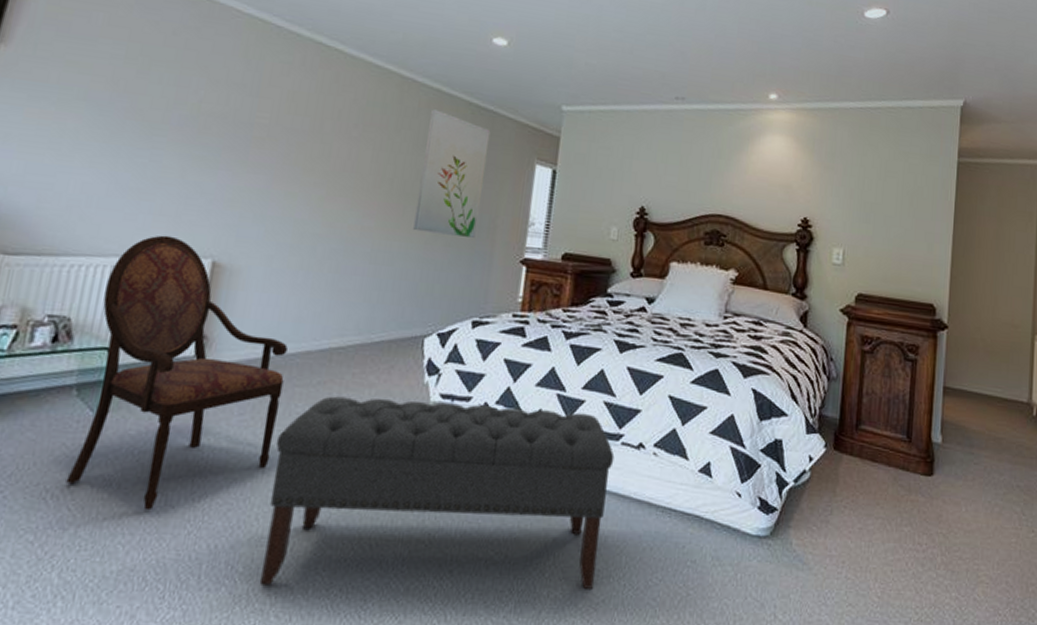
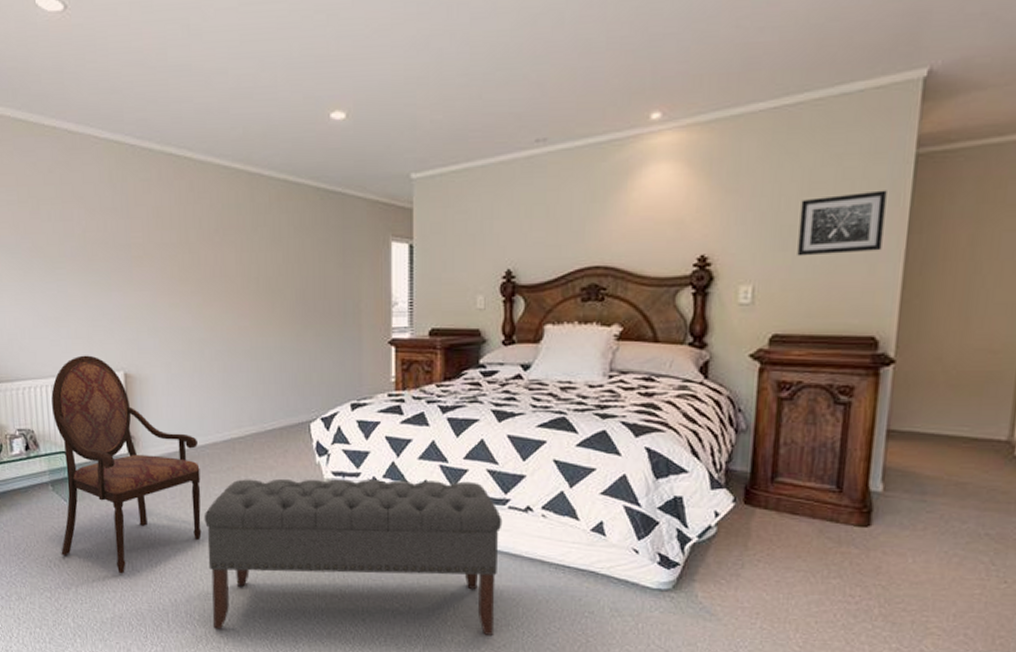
wall art: present [413,109,491,238] -> none [282,201,343,325]
wall art: none [877,183,939,234] -> present [797,190,887,256]

